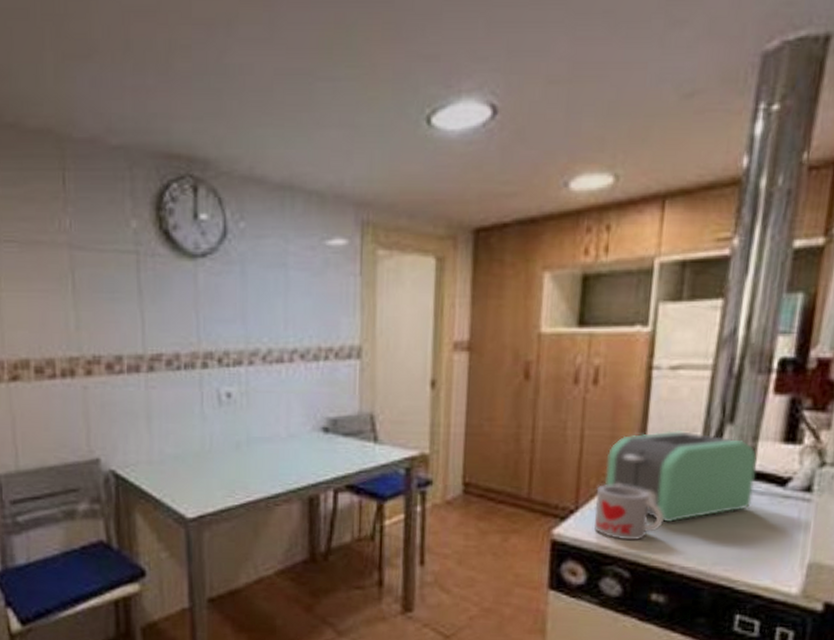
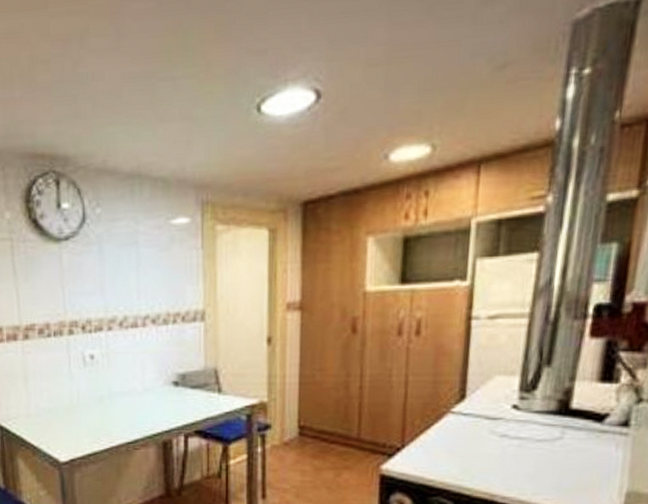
mug: present [593,483,665,541] -> none [419,423,486,474]
toaster: present [605,431,757,523] -> none [429,374,574,458]

